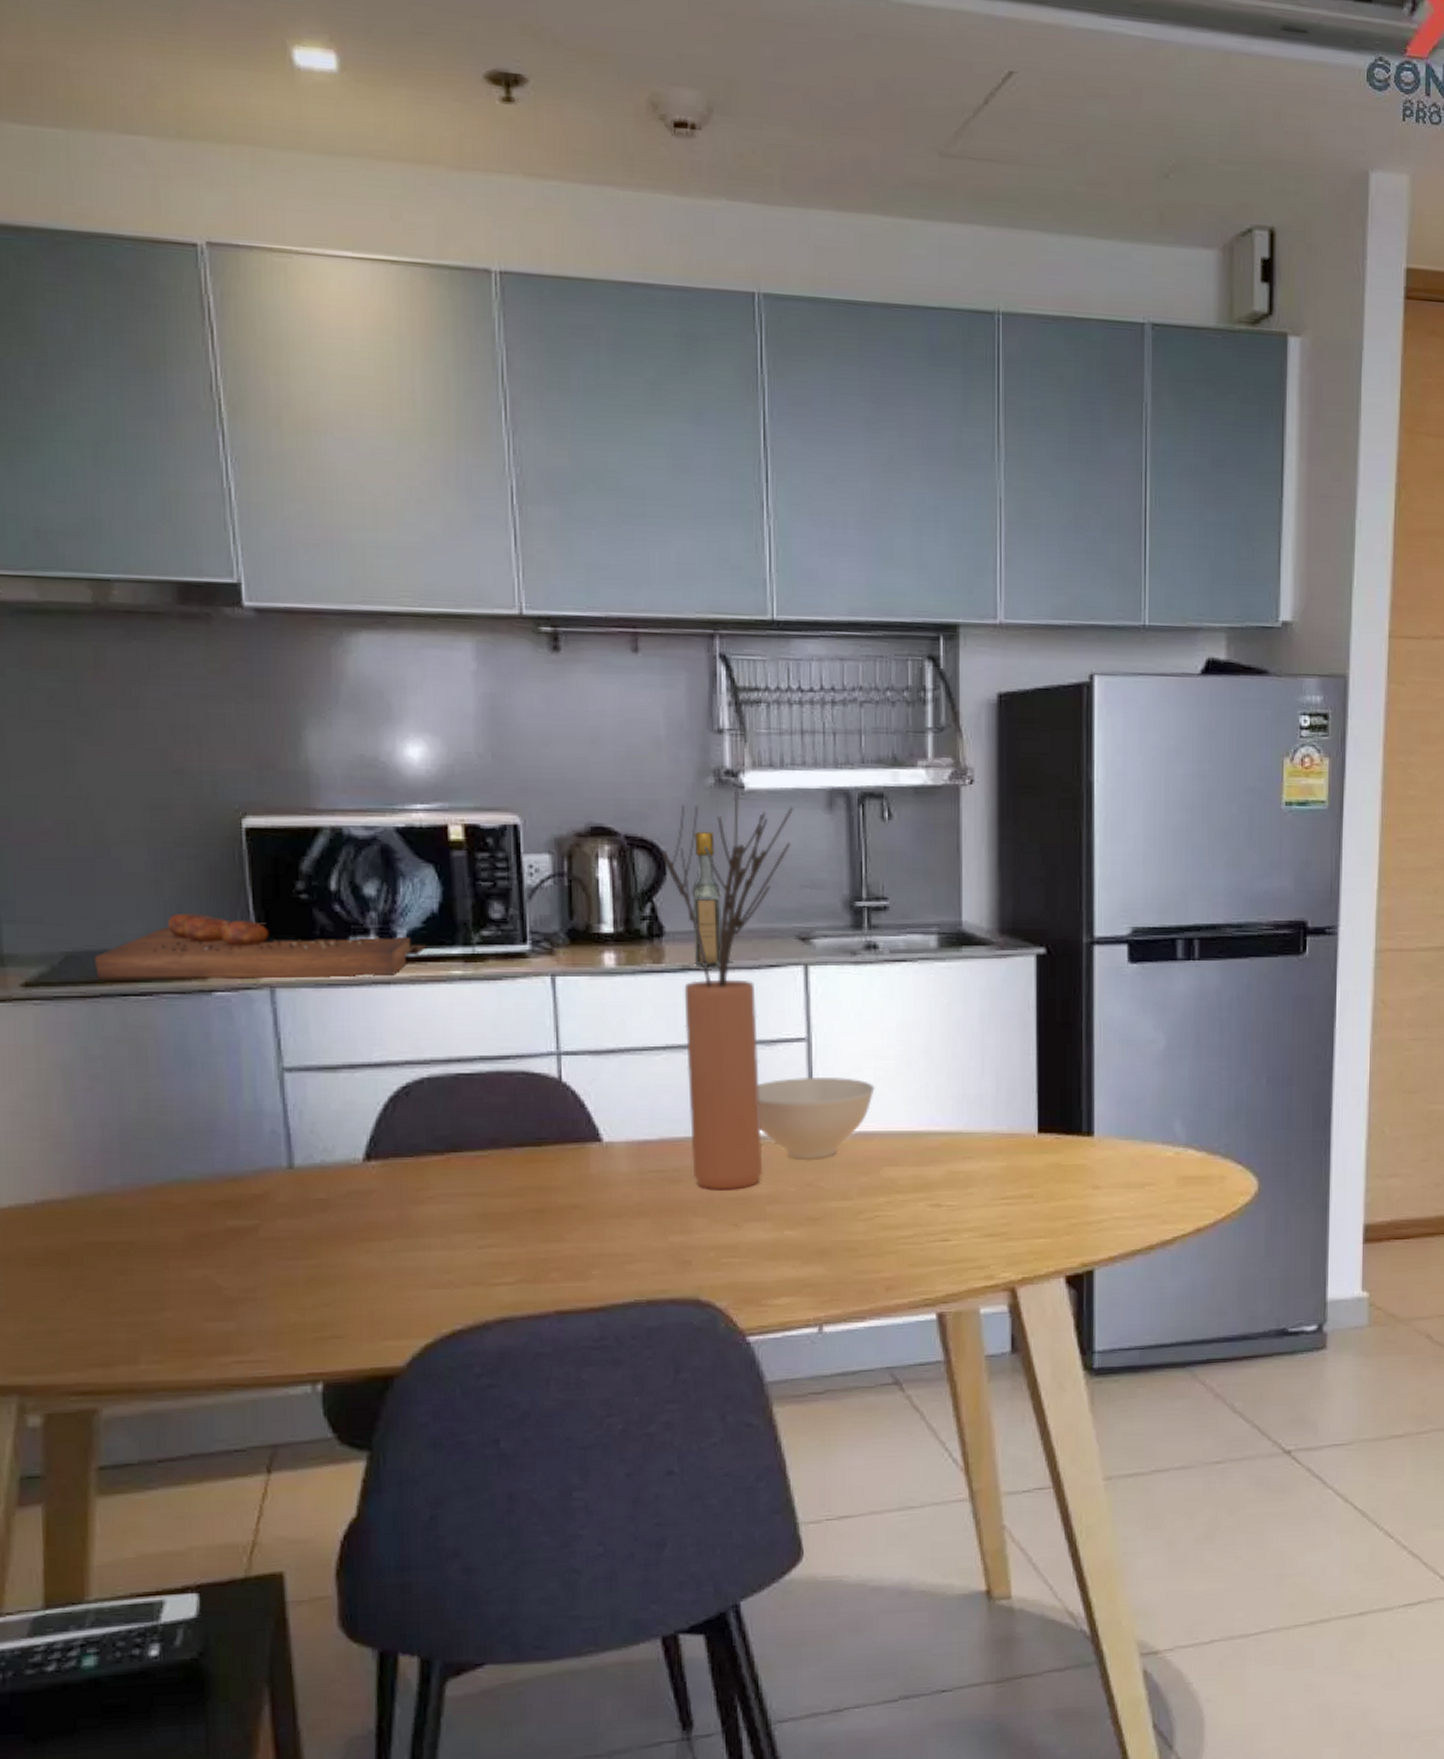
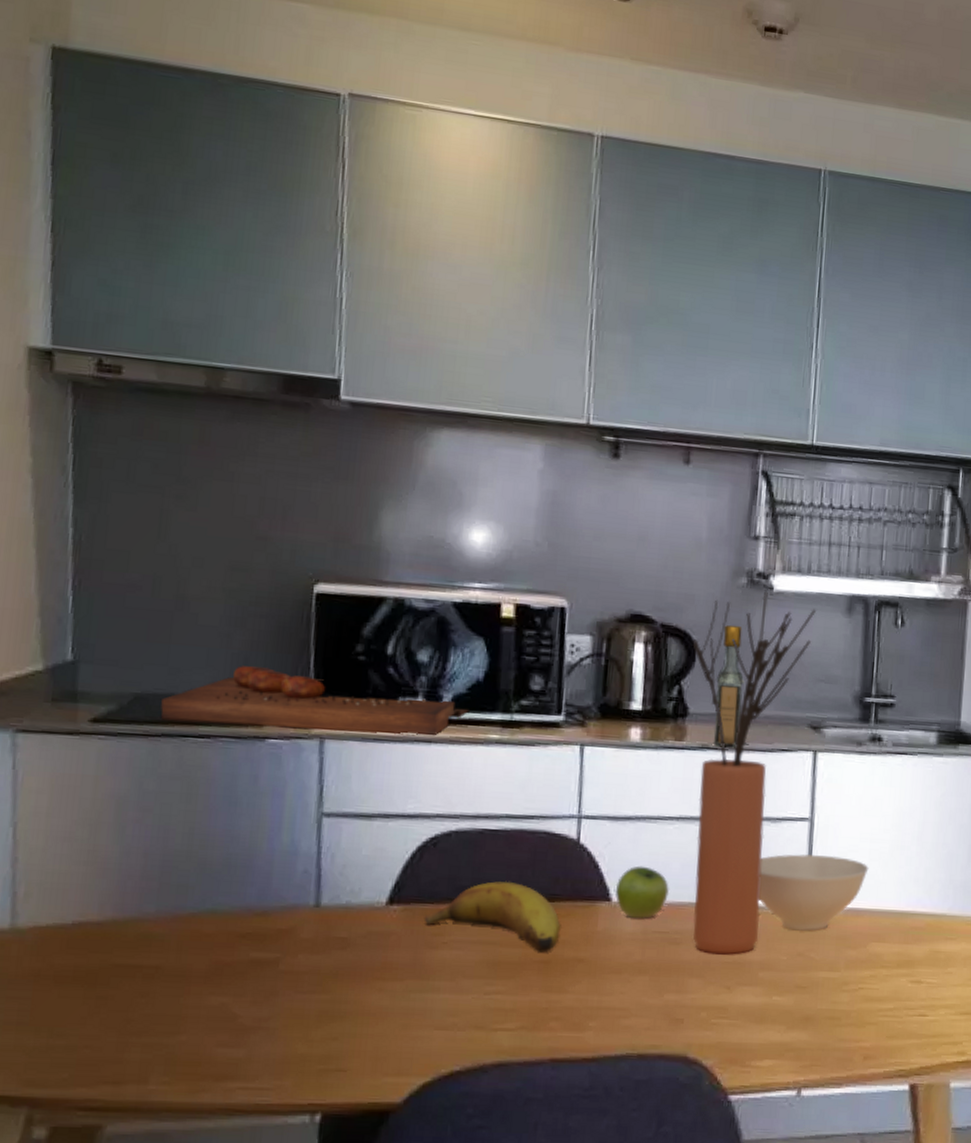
fruit: none [405,1127,552,1201] -> present [424,881,561,952]
fruit: none [605,1101,664,1159] -> present [615,865,670,920]

